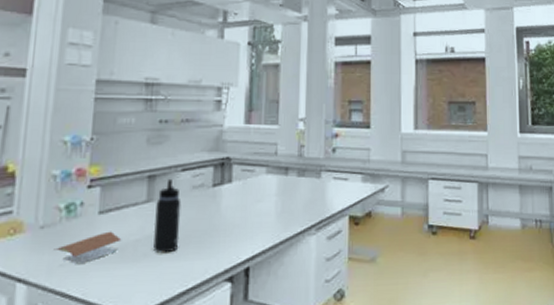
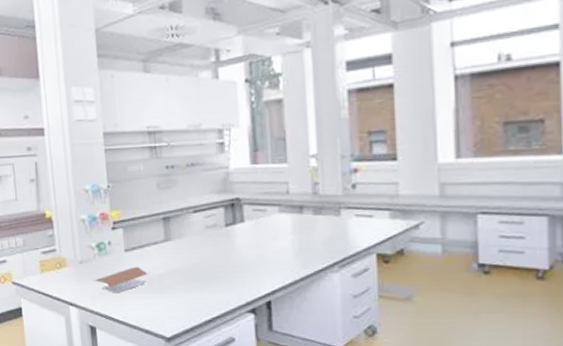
thermos bottle: present [153,178,182,254] -> none [174,219,200,286]

